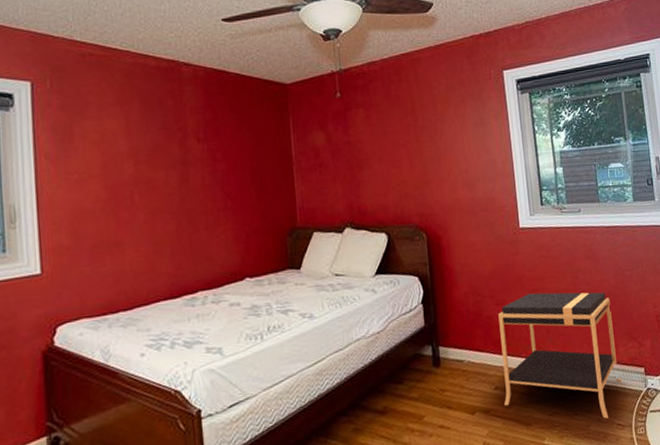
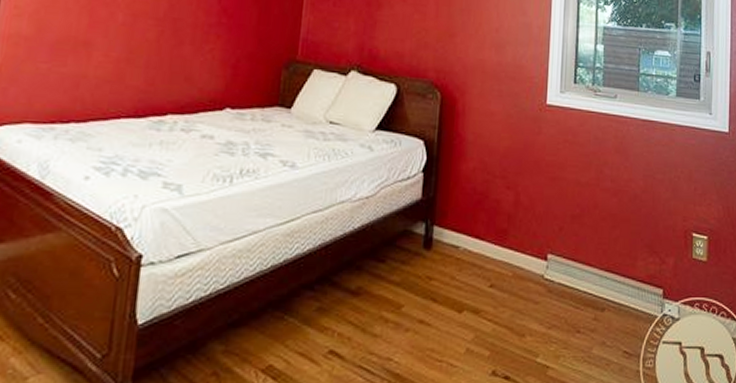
nightstand: present [498,292,622,419] -> none [498,181,636,343]

